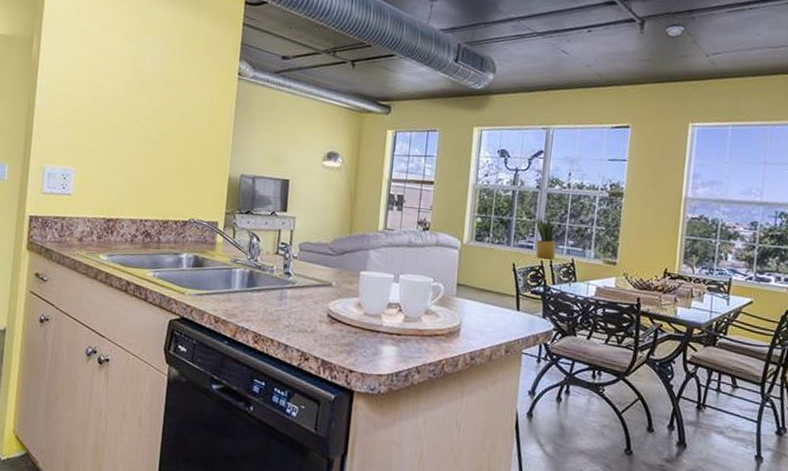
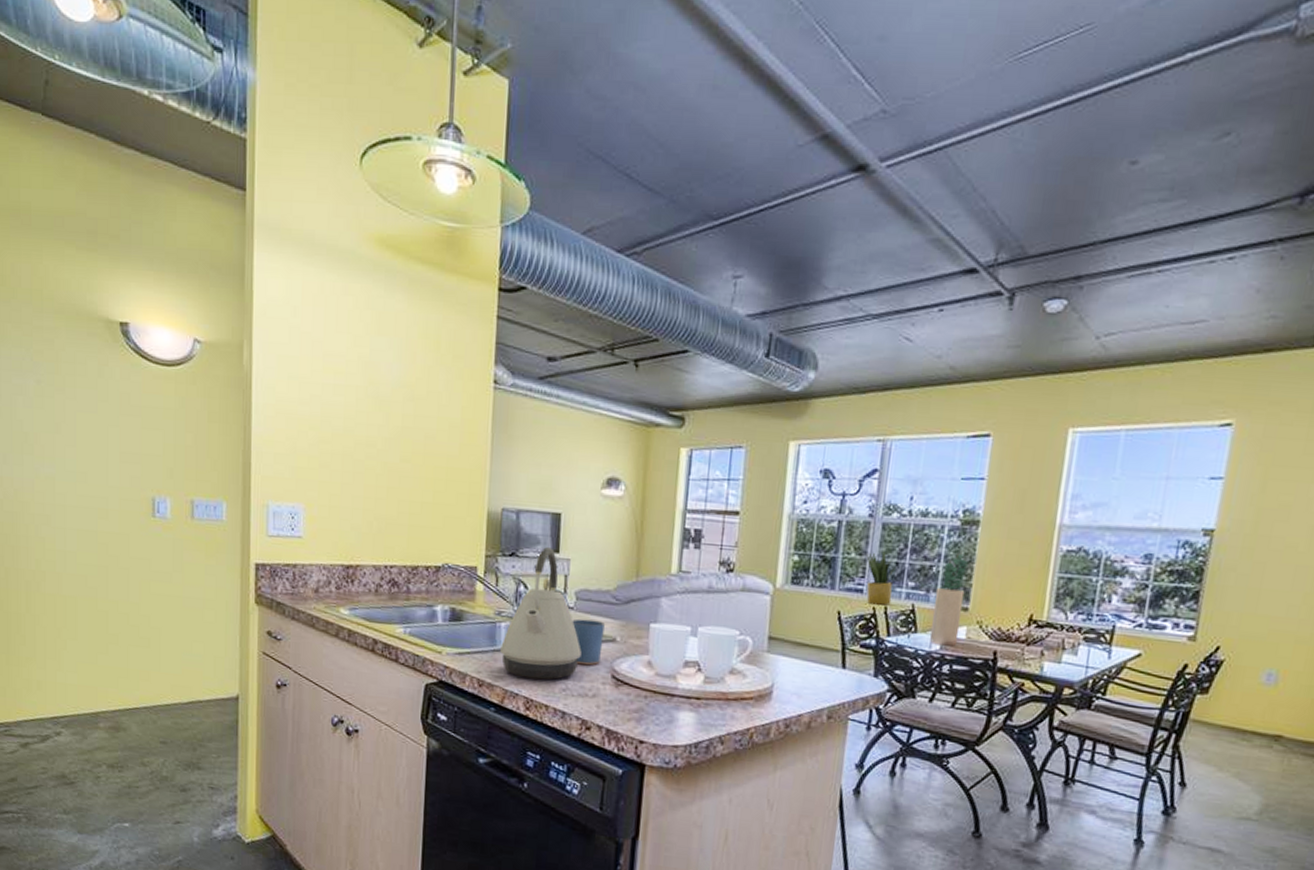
kettle: none [235,207,303,318] -> present [500,547,582,680]
mug: none [295,266,323,306] -> present [572,618,605,666]
vase: none [587,216,615,294] -> present [930,550,968,647]

